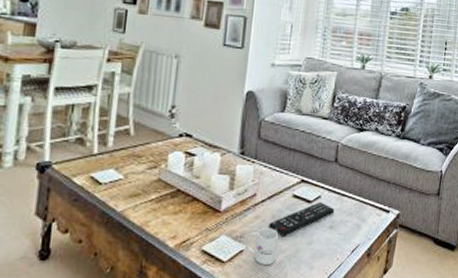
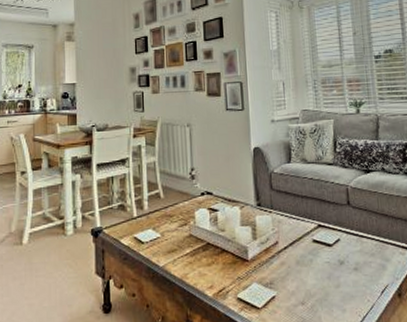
mug: present [247,228,279,265] -> none [277,273,308,310]
remote control: present [269,202,335,236] -> none [295,244,356,281]

